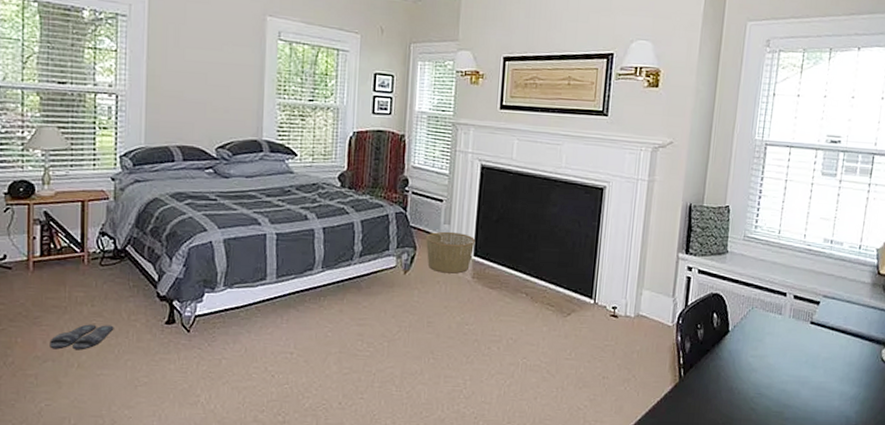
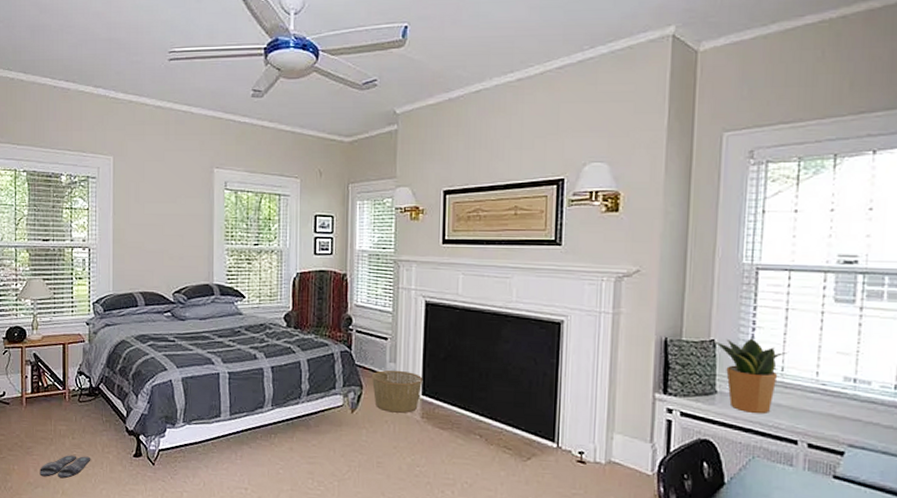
potted plant: none [728,205,784,271] -> present [713,338,788,414]

